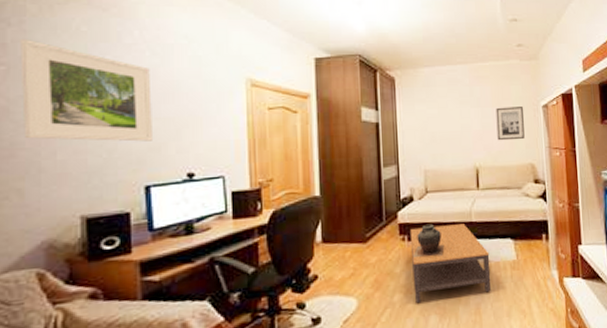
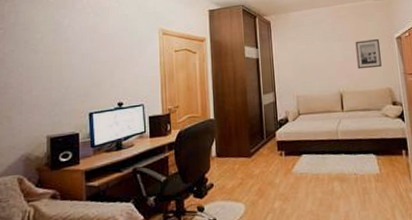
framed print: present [20,40,152,142] -> none [12,11,94,81]
coffee table: present [409,224,491,303] -> none [286,141,358,209]
ceramic pot: present [412,223,445,258] -> none [289,141,316,171]

